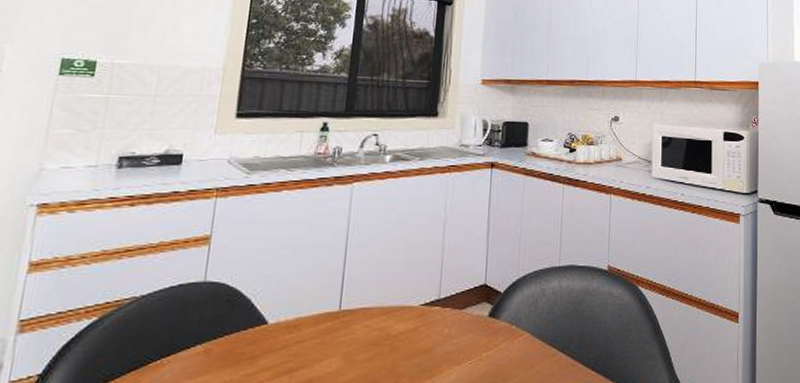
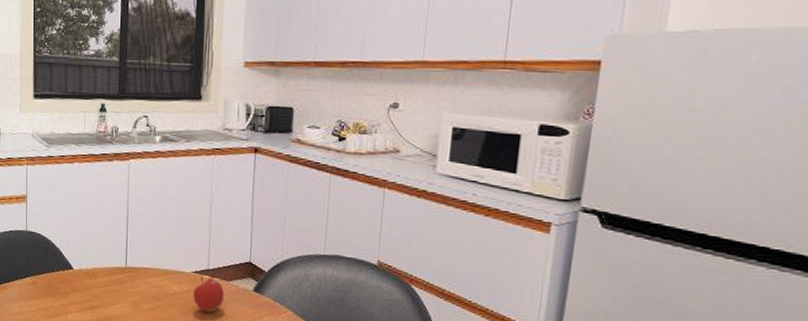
fruit: none [420,308,457,351] -> present [192,276,225,313]

